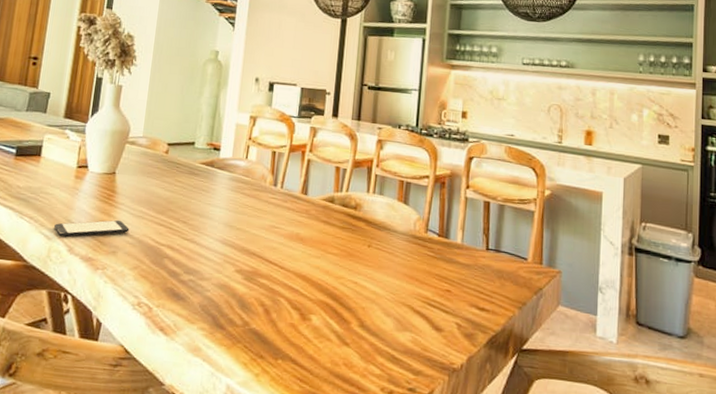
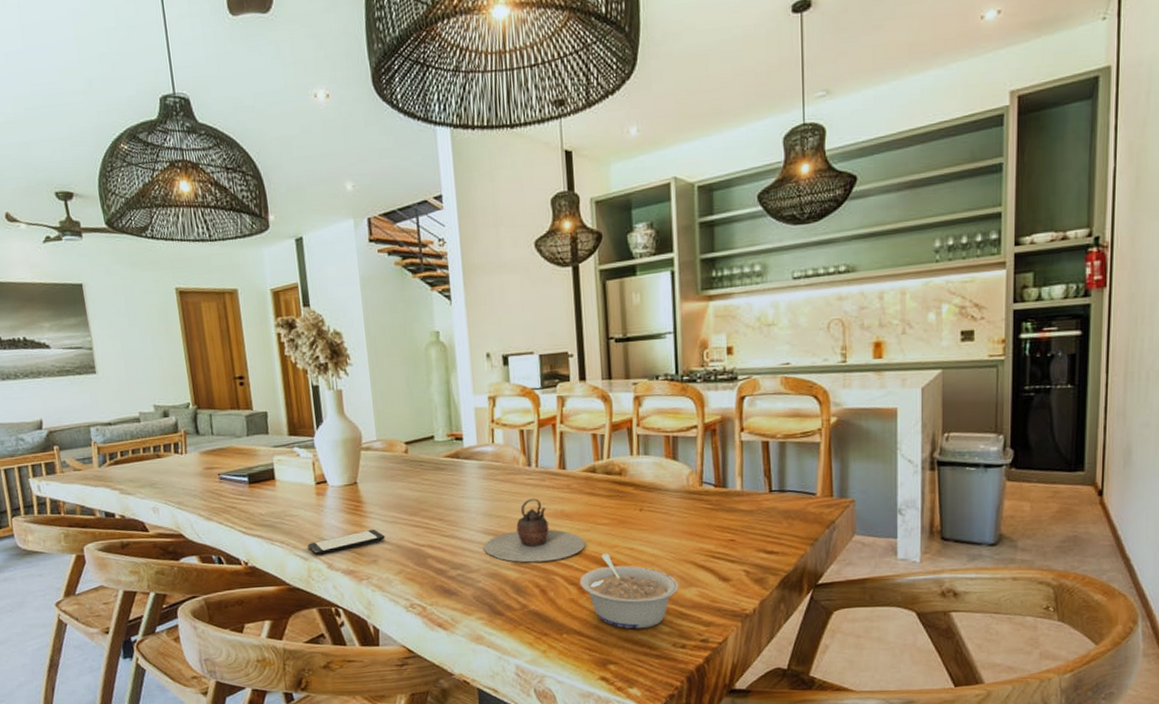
teapot: none [219,217,314,282] -> present [484,498,585,563]
legume: none [302,282,394,367] -> present [580,553,679,629]

